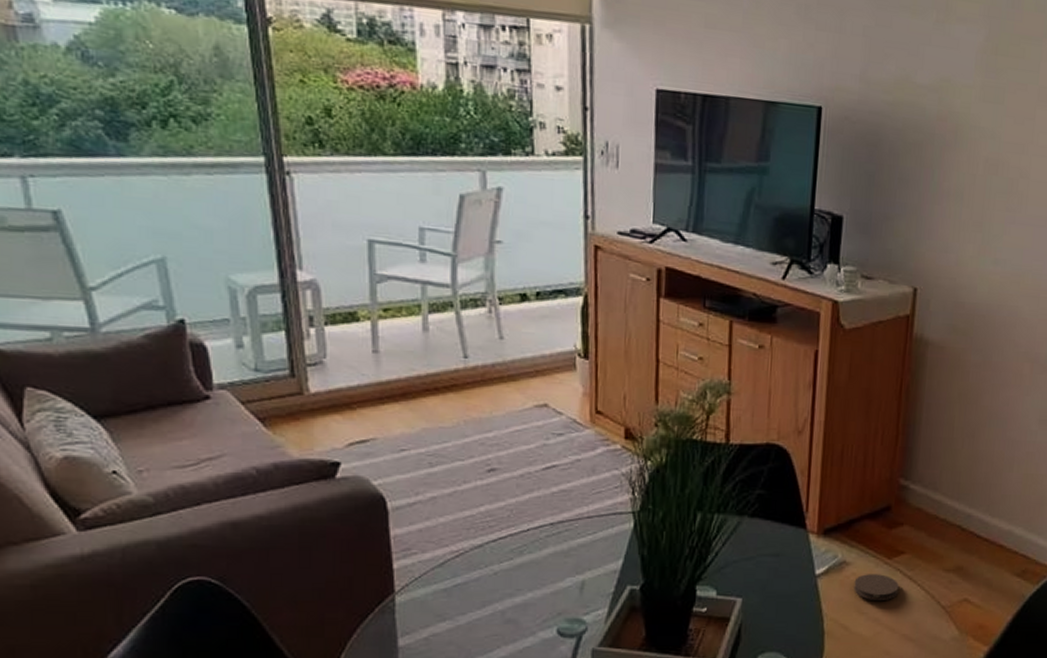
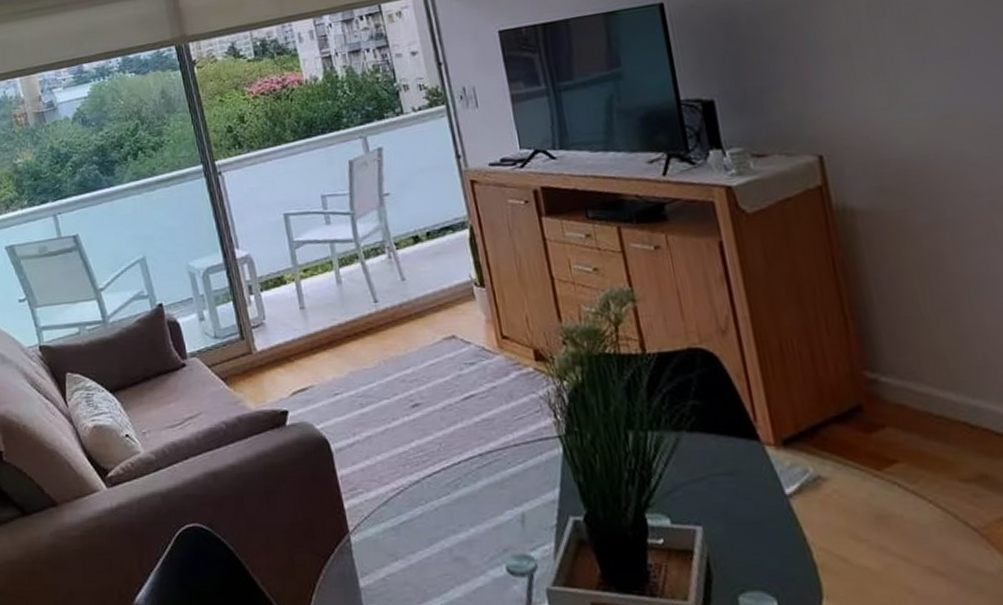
coaster: present [854,574,899,600] -> none [838,490,904,523]

